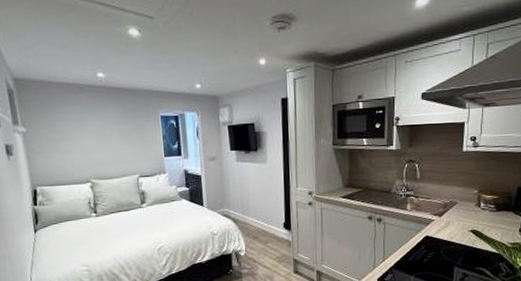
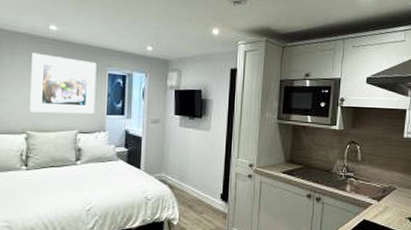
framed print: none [84,102,153,161] -> present [30,53,97,115]

